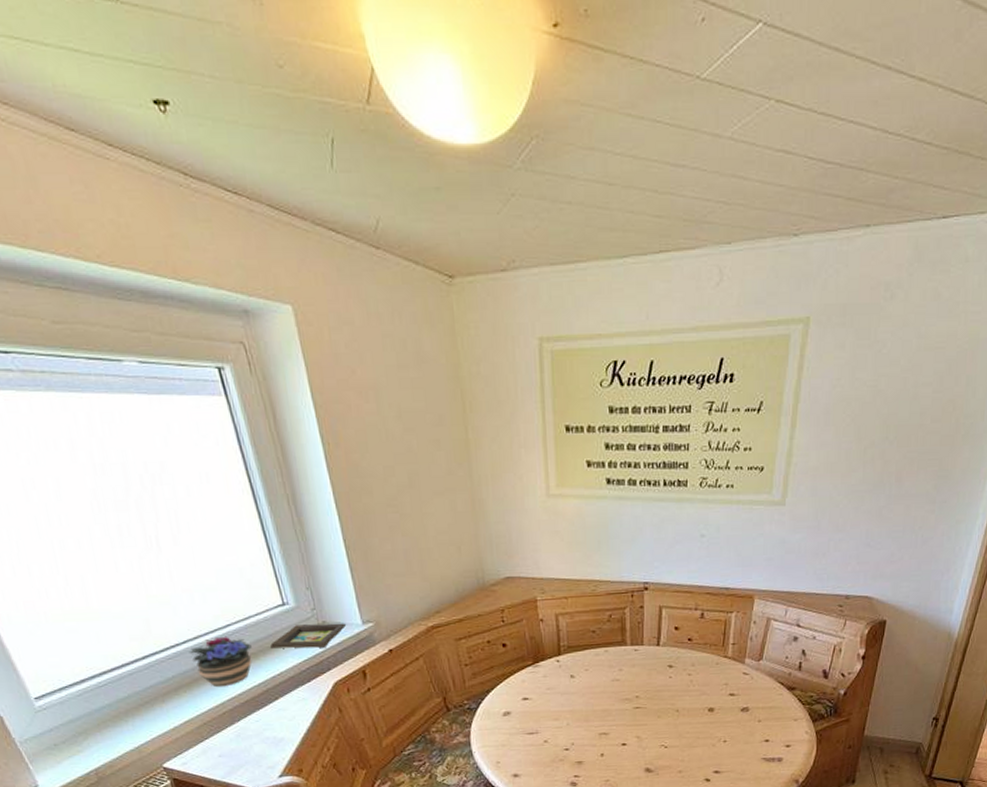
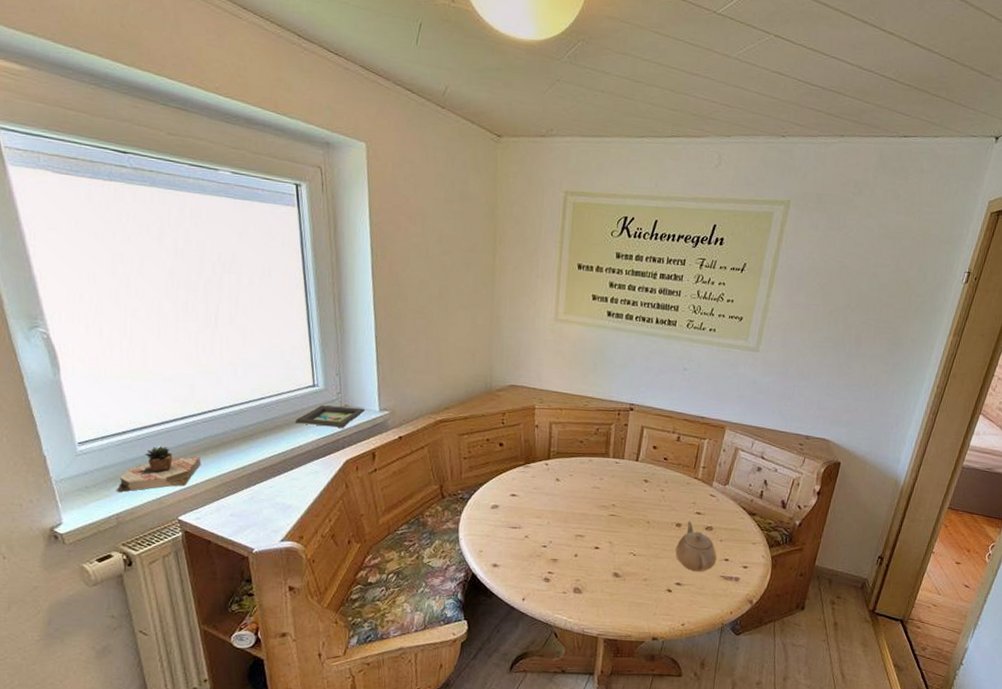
succulent plant: none [88,692,176,747] -> present [116,447,202,493]
potted flower: present [188,636,252,686] -> none [223,407,279,452]
teapot: none [710,704,756,757] -> present [675,521,717,572]

